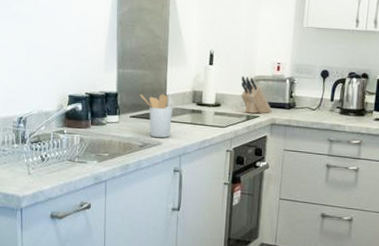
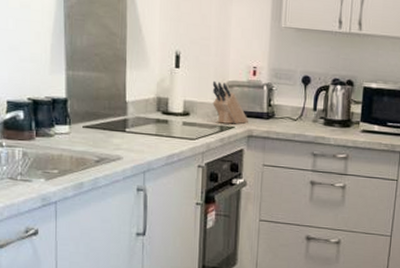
utensil holder: present [139,94,173,138] -> none [94,100,134,152]

